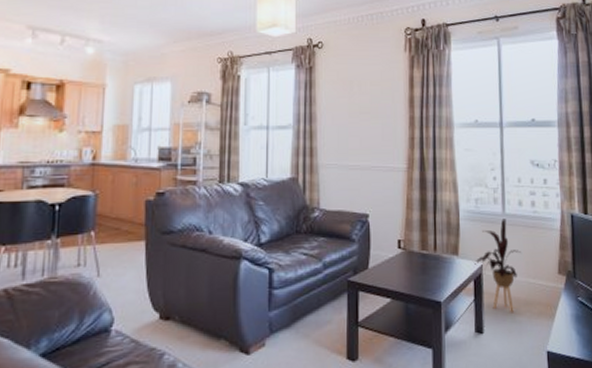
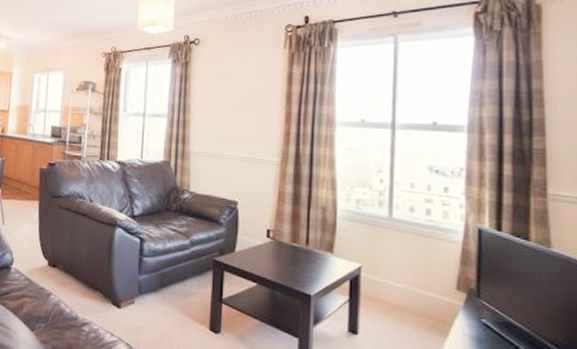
house plant: present [473,218,521,312] -> none [350,223,409,320]

